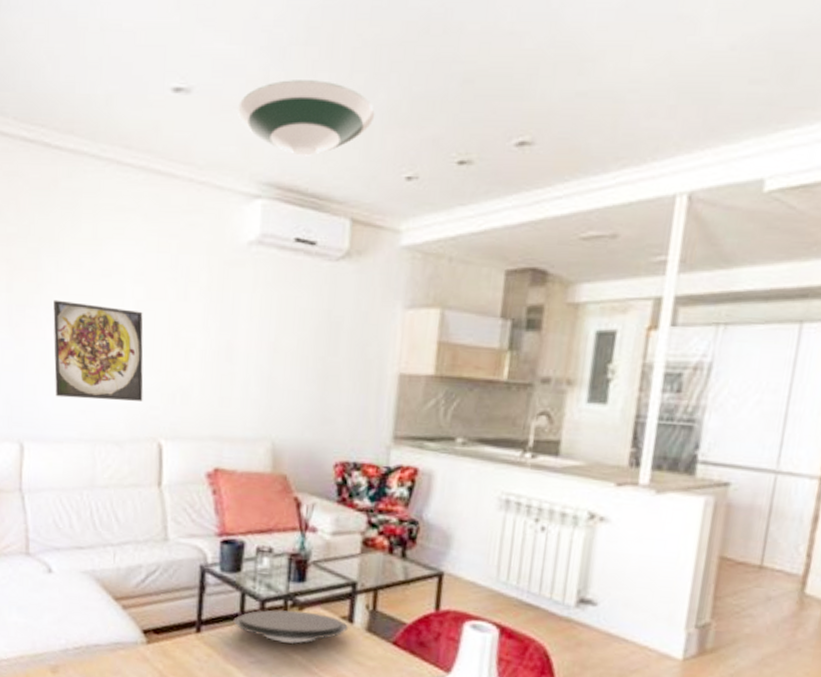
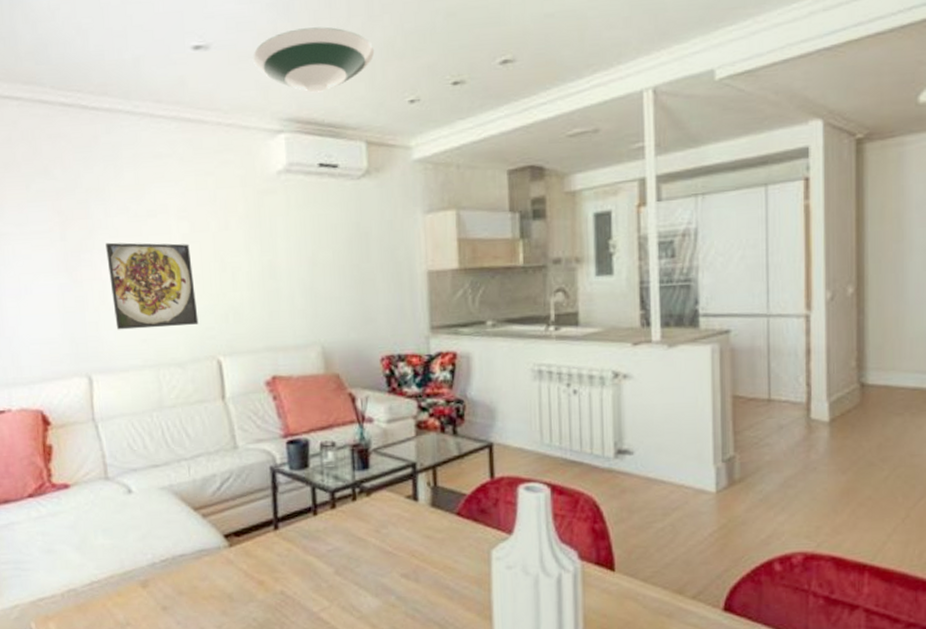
plate: present [233,610,348,644] -> none [307,495,414,528]

